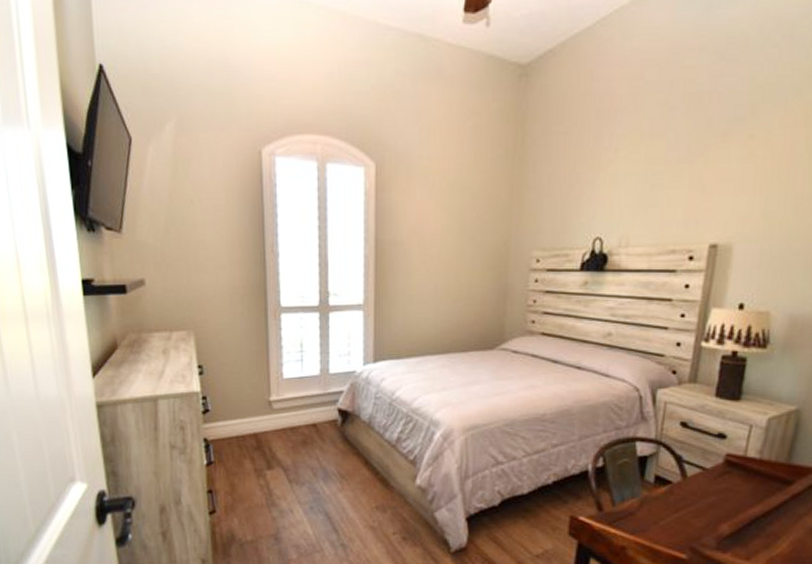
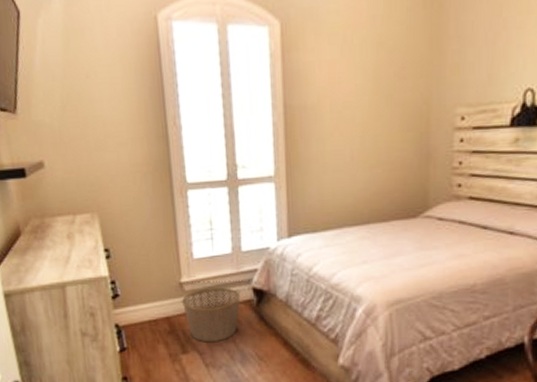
basket: none [269,406,326,460] -> present [181,286,241,343]

